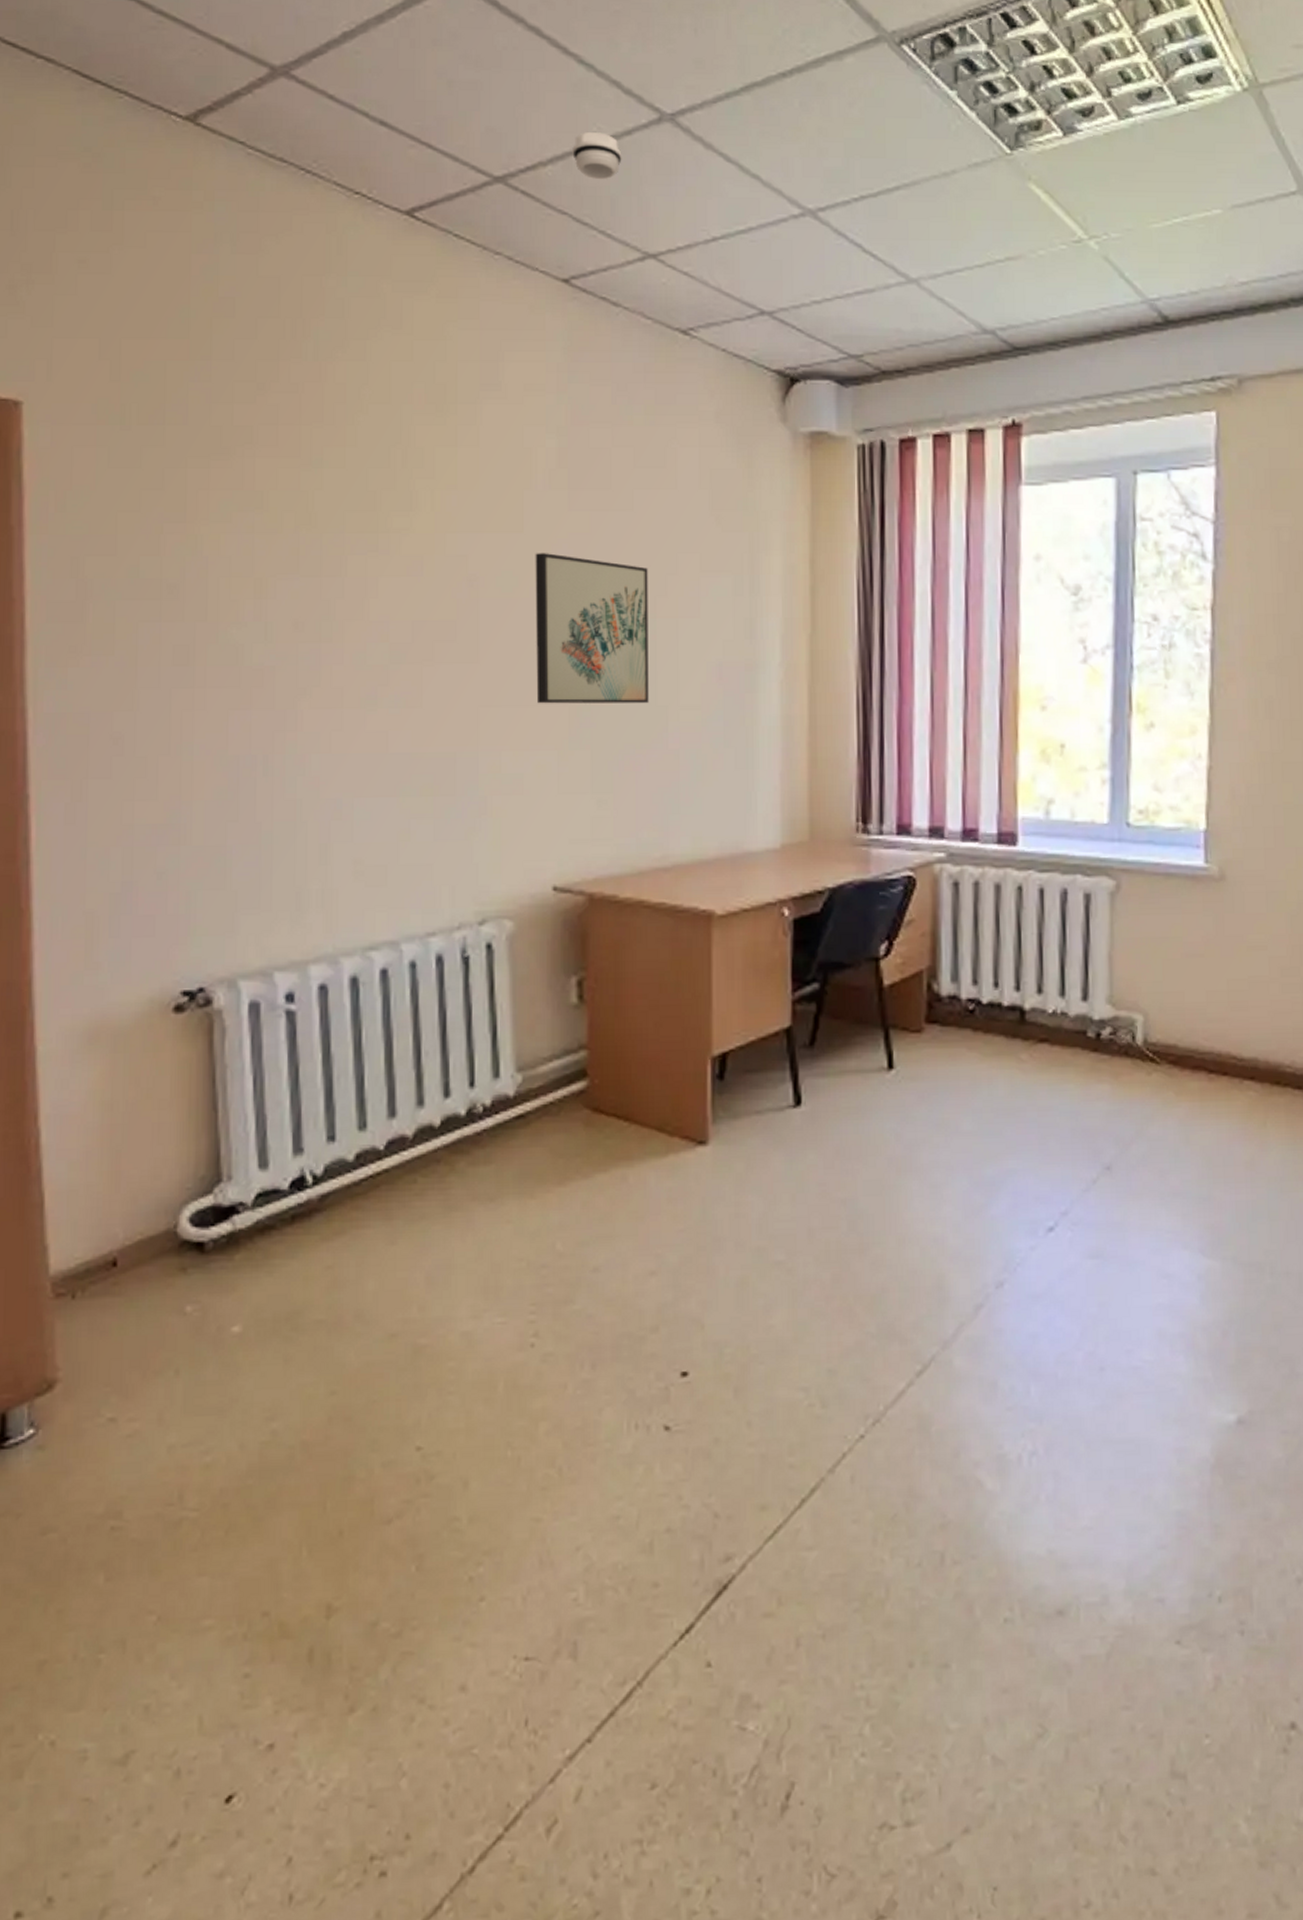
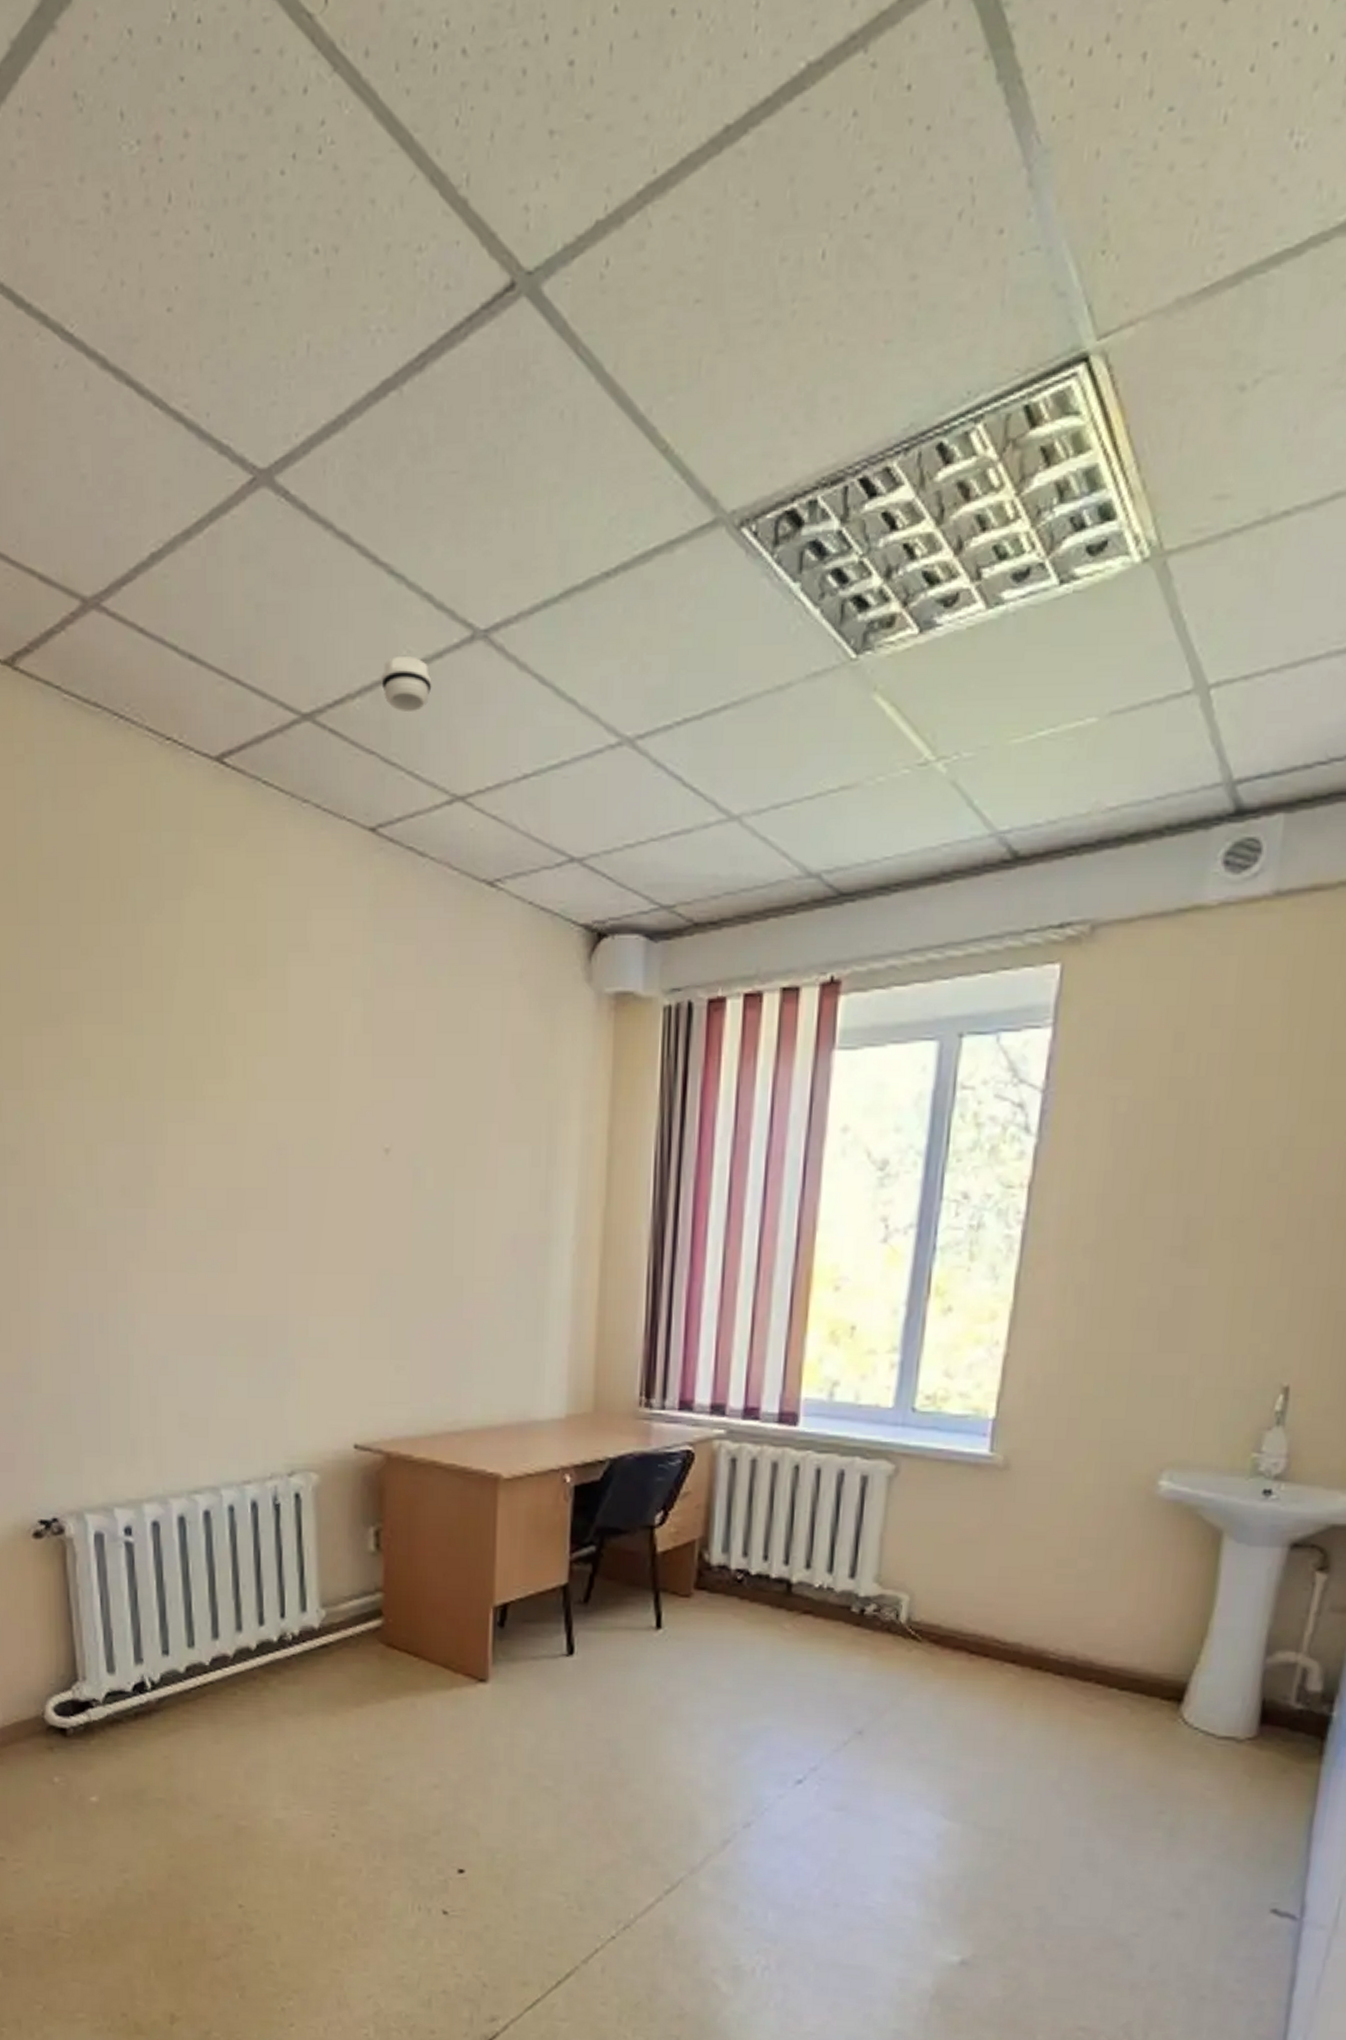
wall art: present [535,553,649,704] -> none [340,1122,448,1273]

